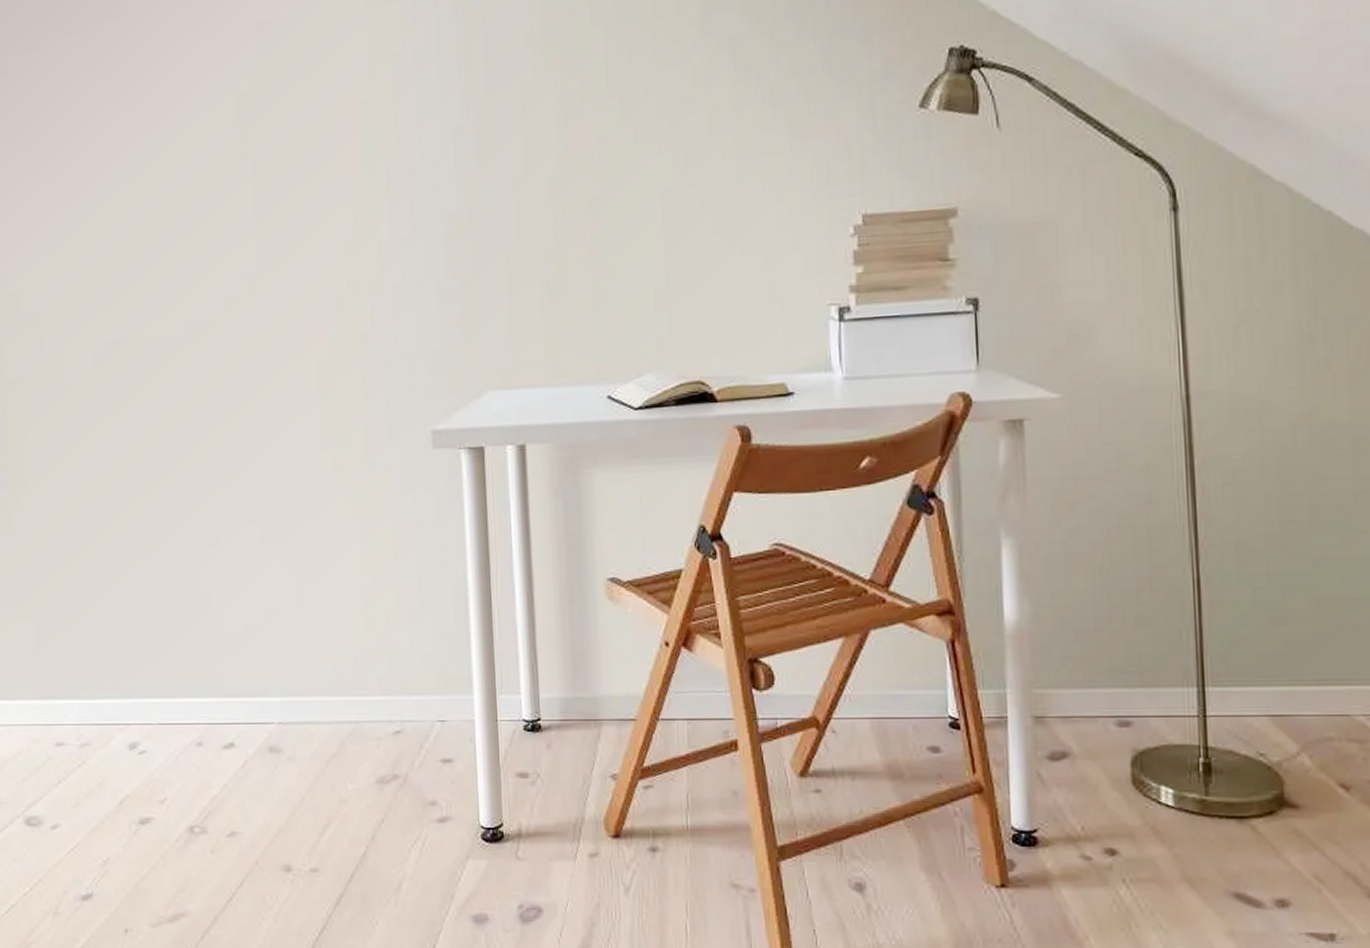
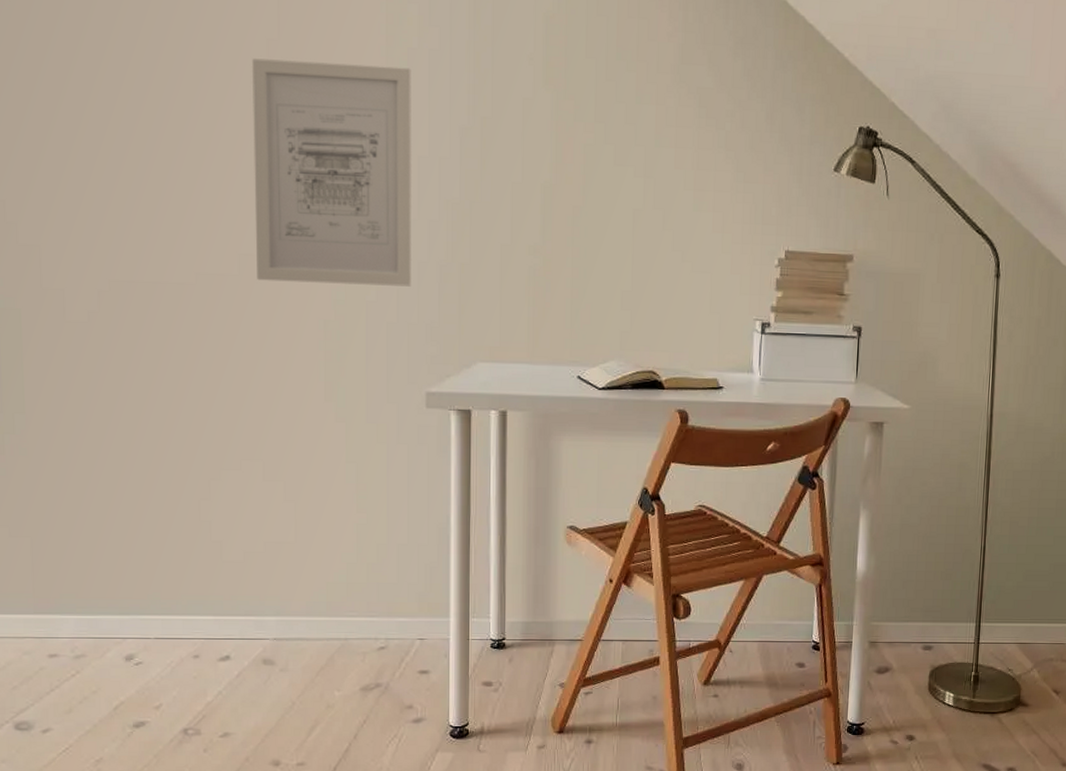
wall art: none [233,73,409,325] -> present [252,58,411,287]

